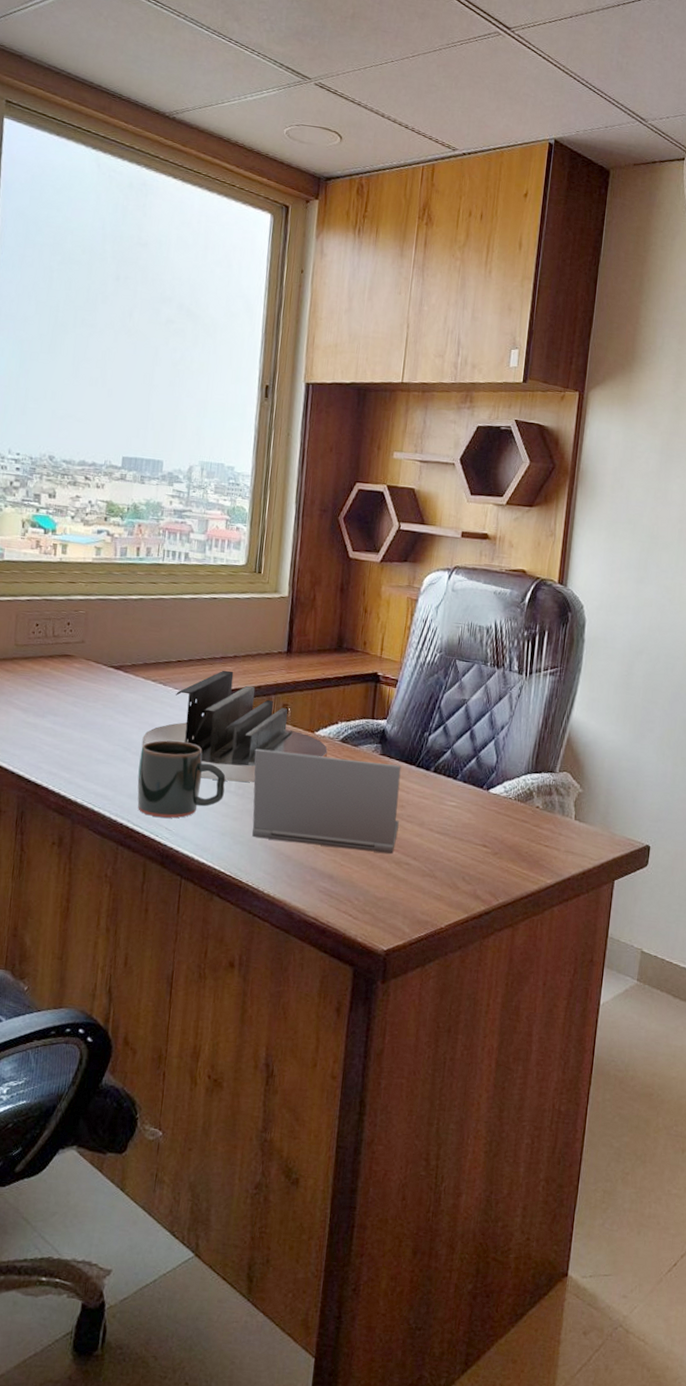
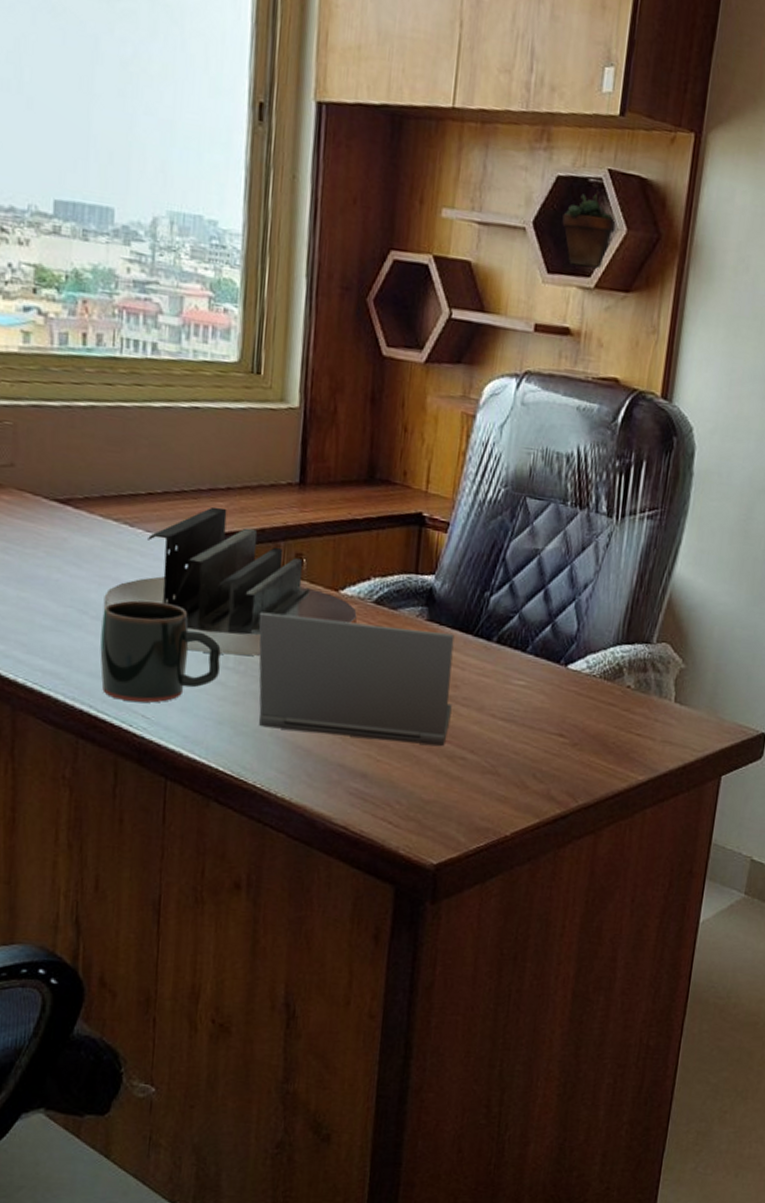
succulent plant: none [481,428,522,491] -> present [562,180,616,269]

